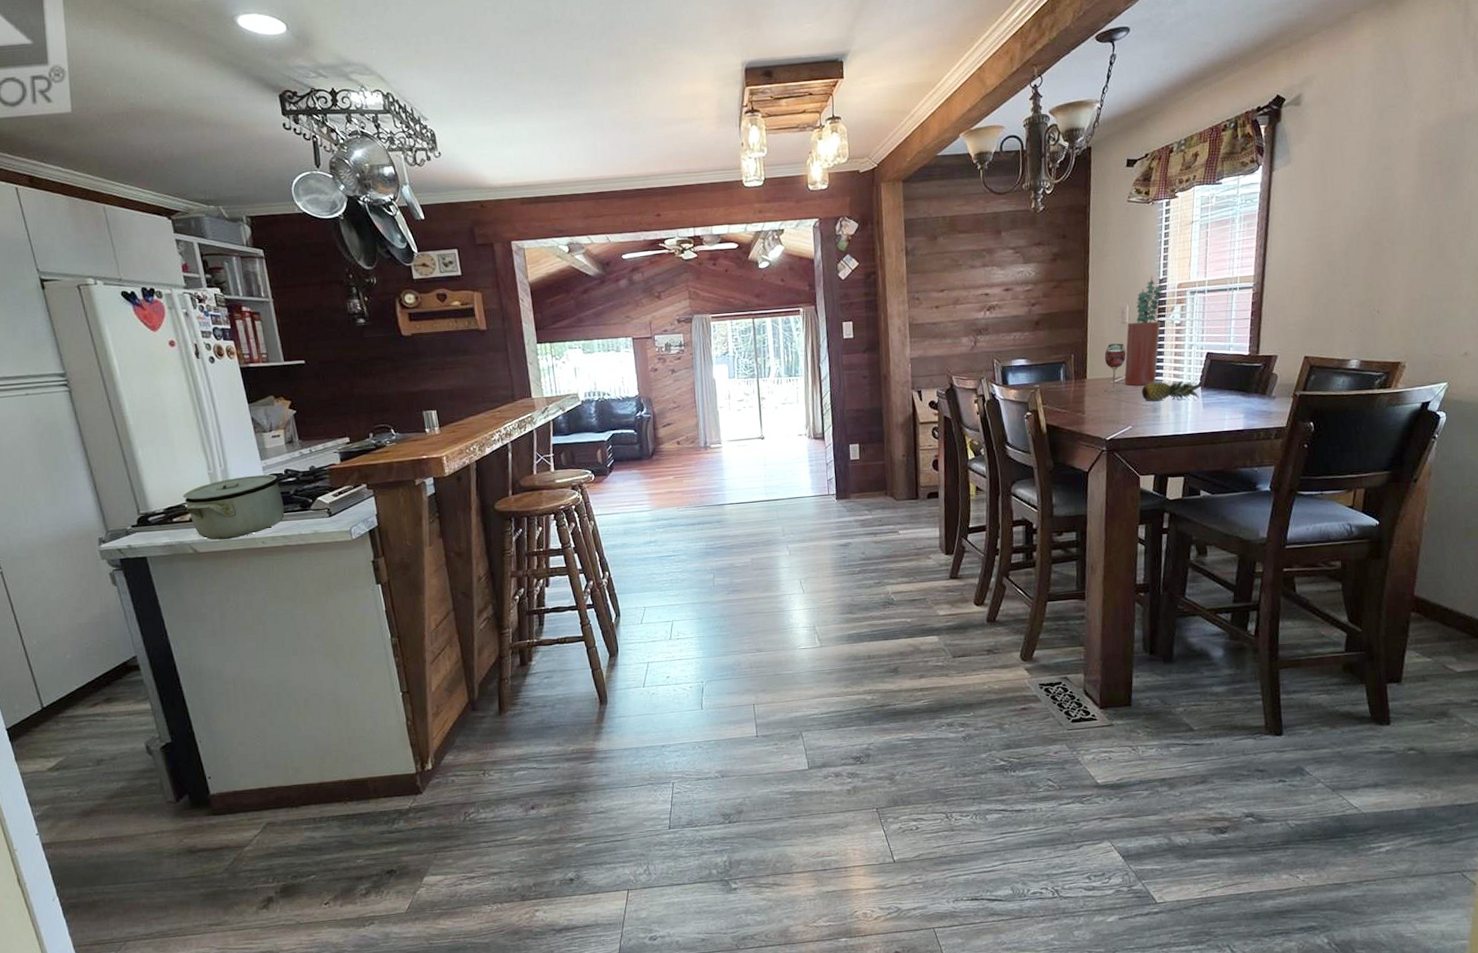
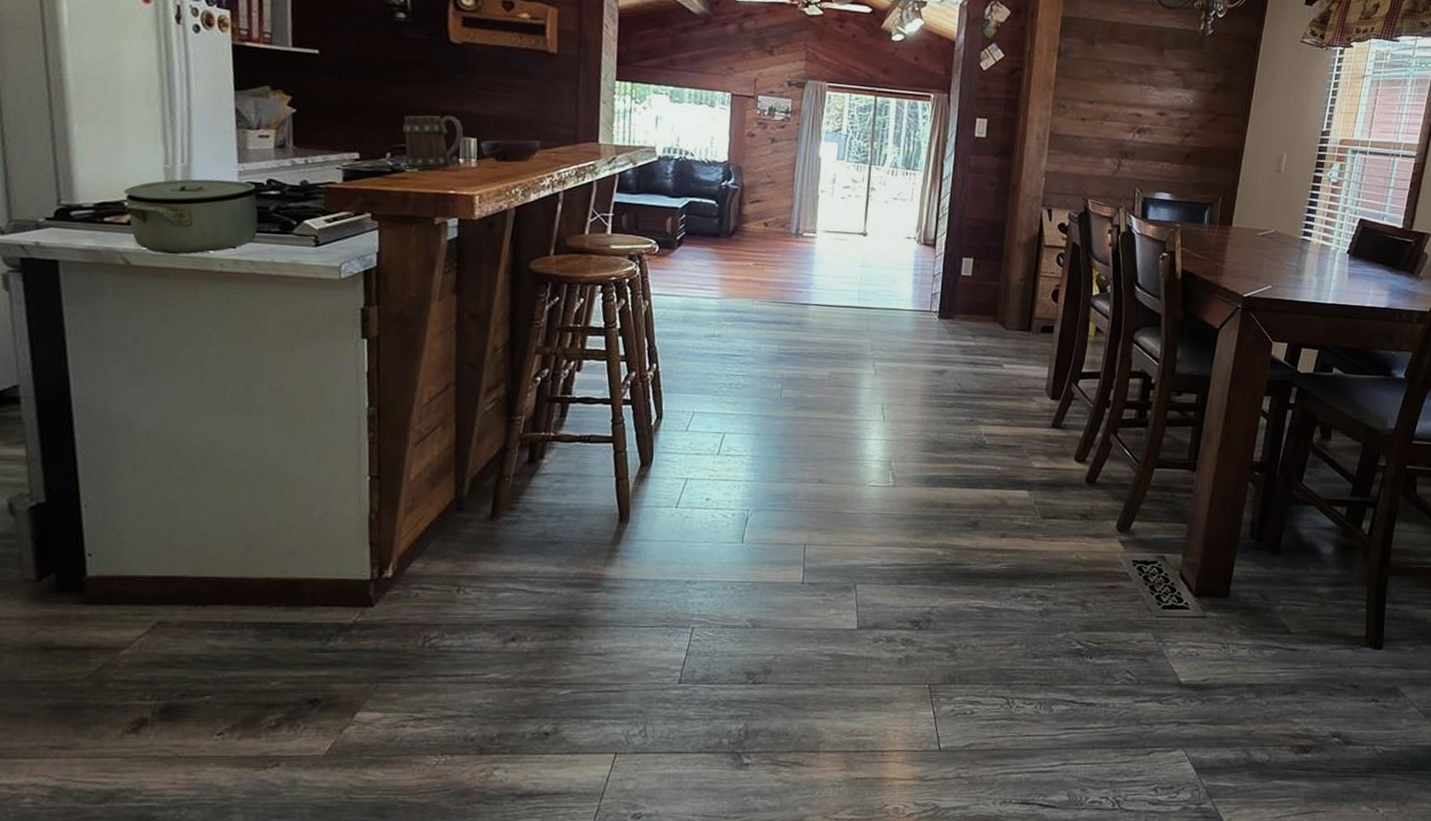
beer mug: none [377,395,426,444] -> present [402,115,464,170]
bowl: none [440,404,487,427] -> present [480,139,541,163]
wineglass: present [1104,343,1126,393] -> none [1248,192,1277,246]
vase: present [1124,275,1163,387] -> none [1271,125,1325,245]
fruit: present [1141,379,1203,402] -> none [1286,241,1351,268]

